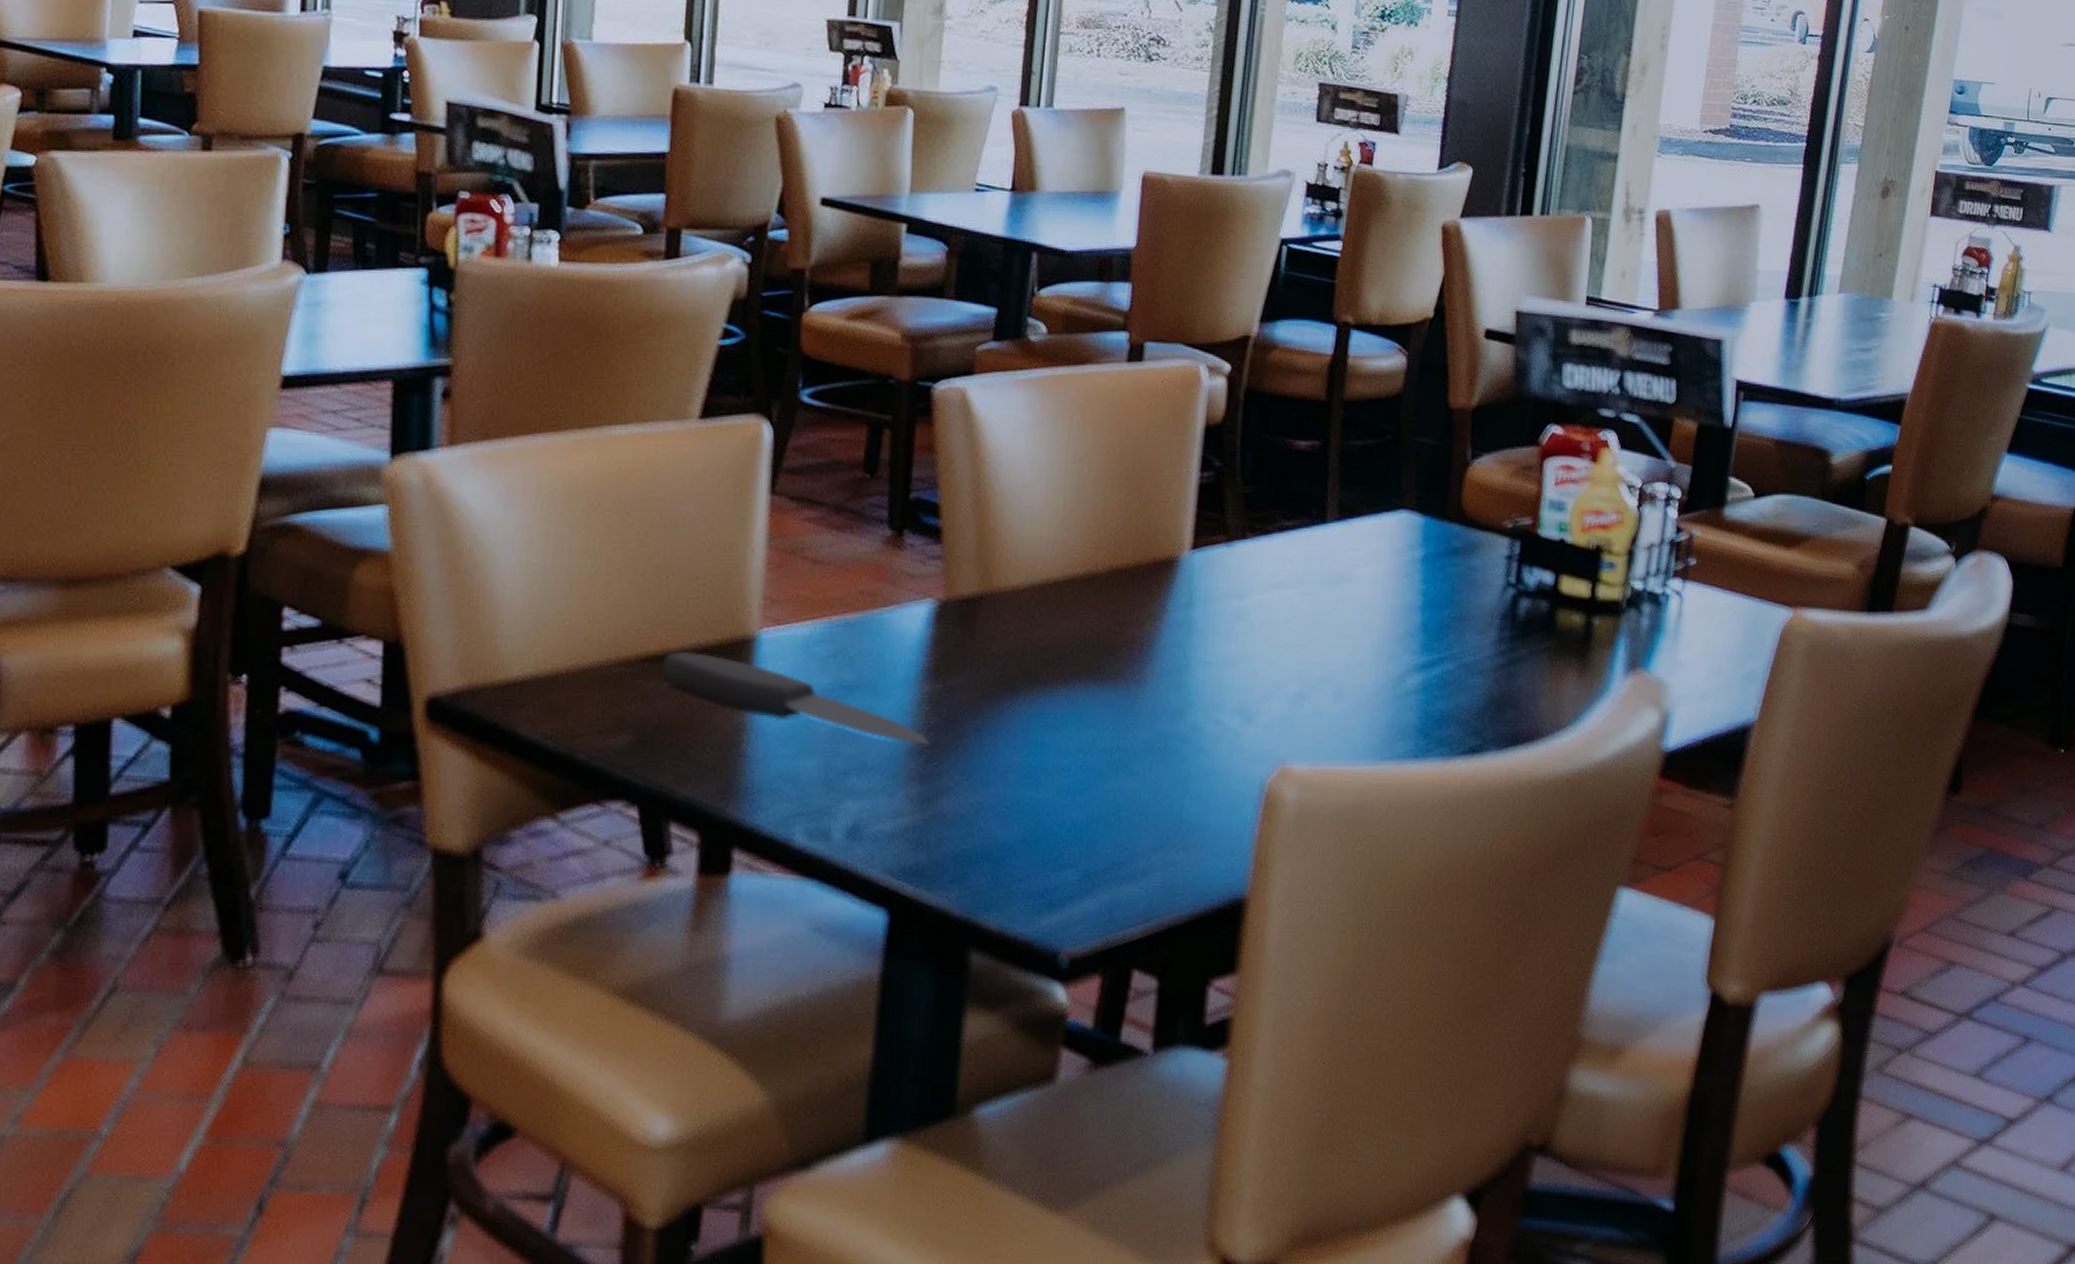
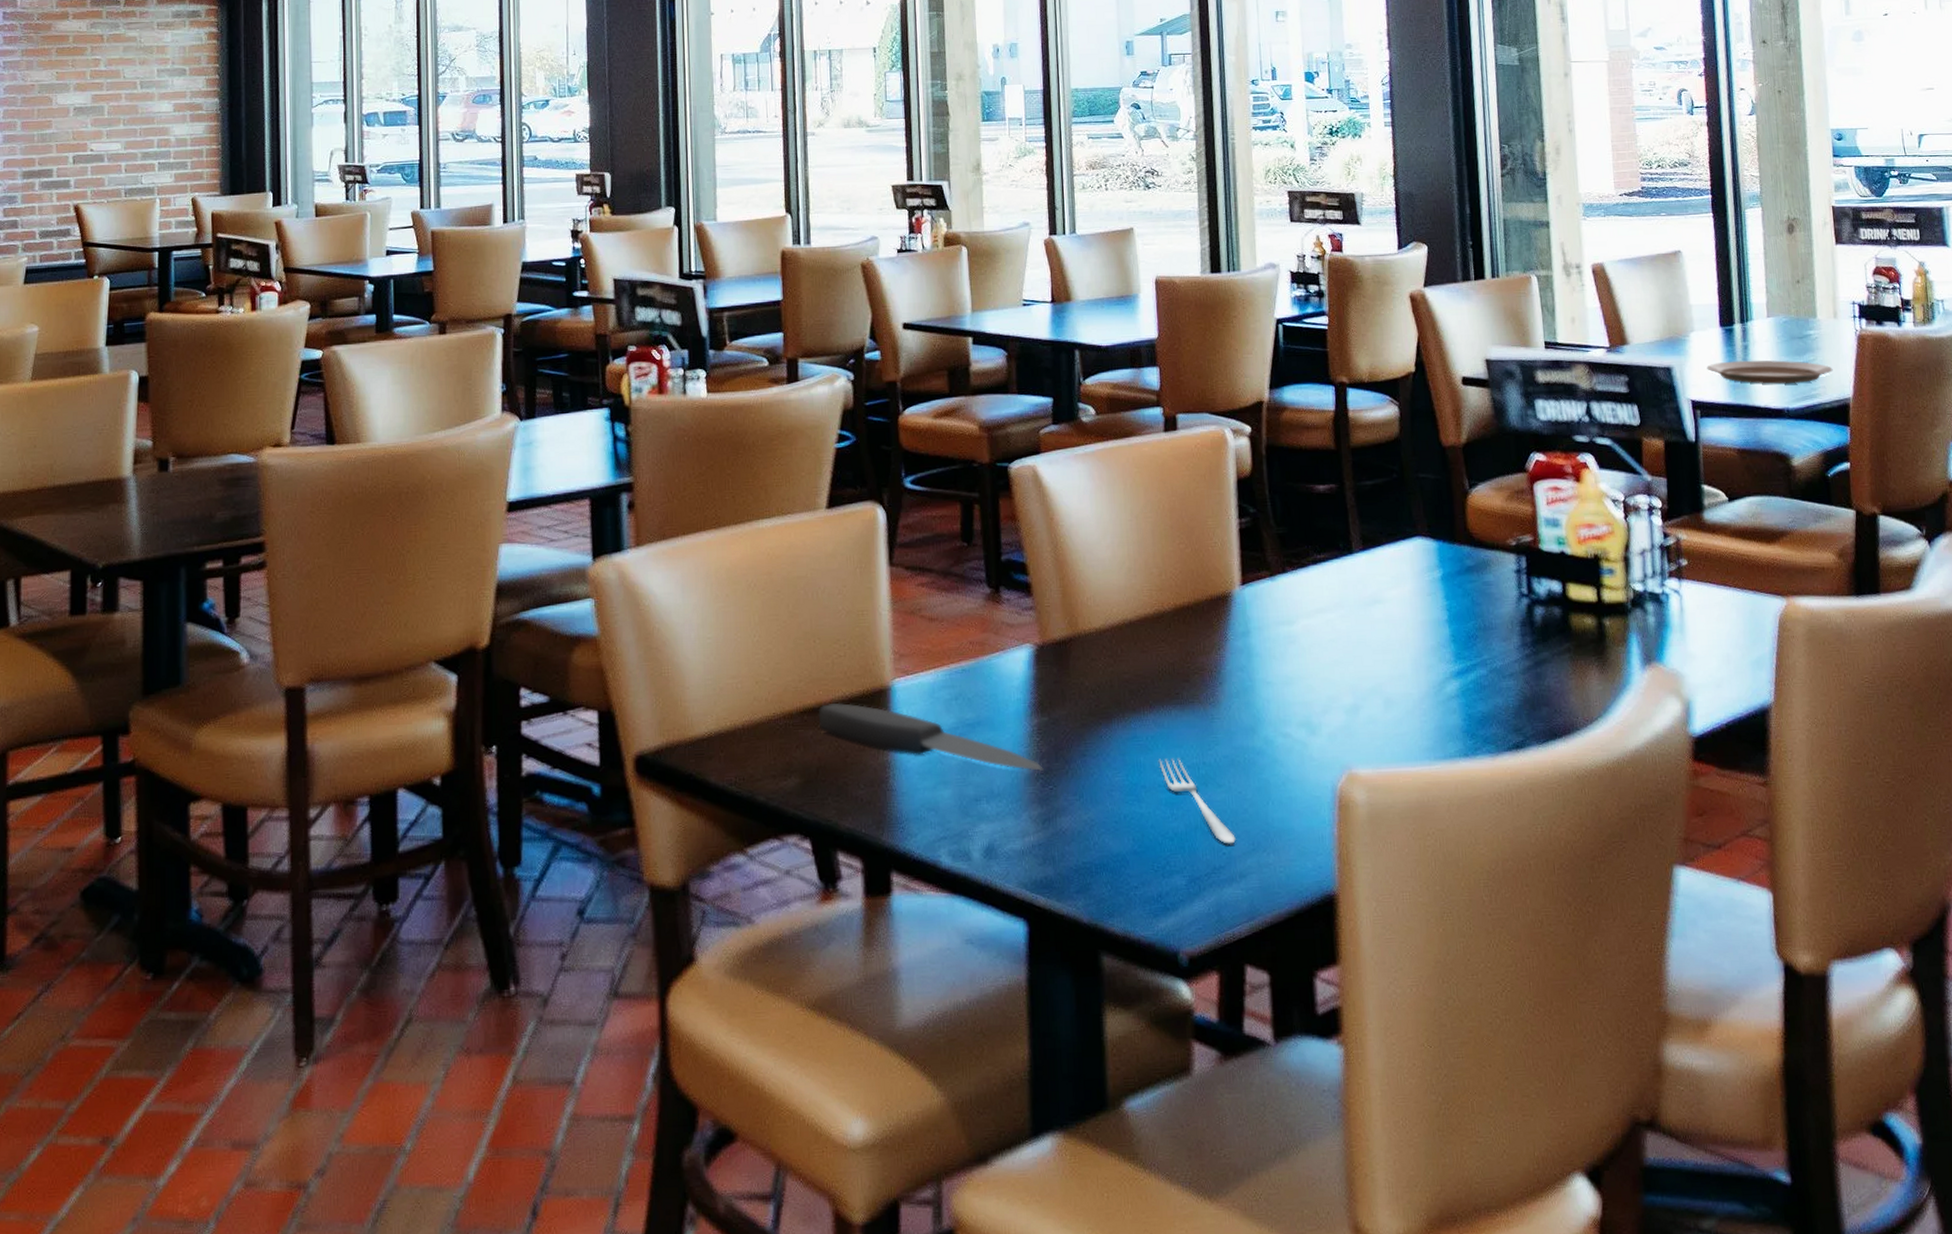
fork: none [1065,740,1143,838] -> present [1158,758,1236,844]
plate: none [1761,339,1897,371] -> present [1707,360,1833,384]

